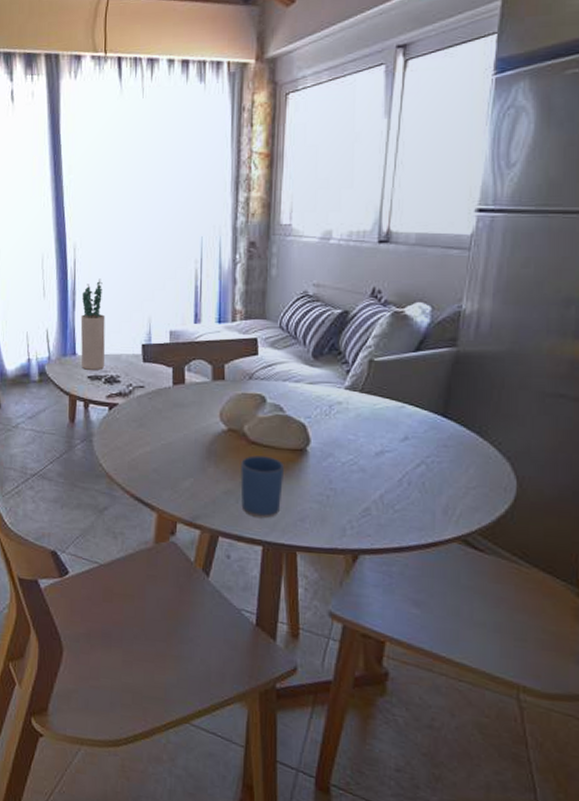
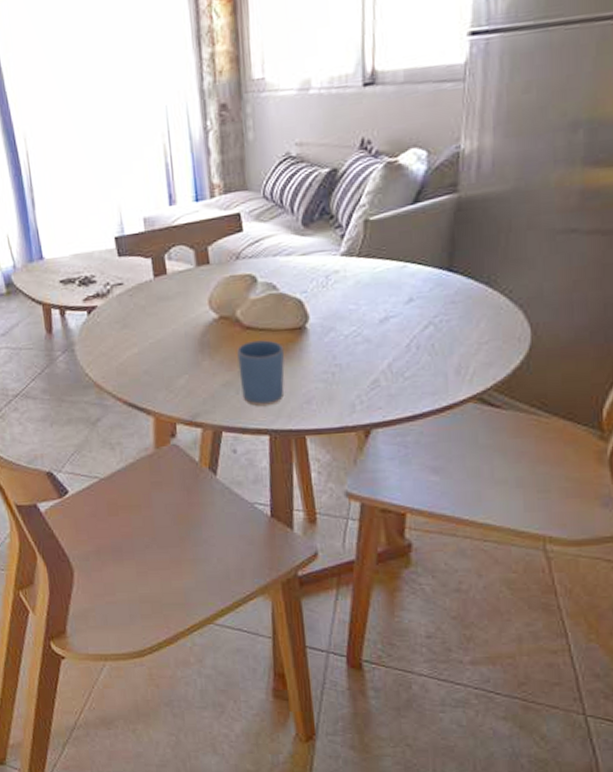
vase: present [80,278,105,370] -> none [41,169,77,274]

